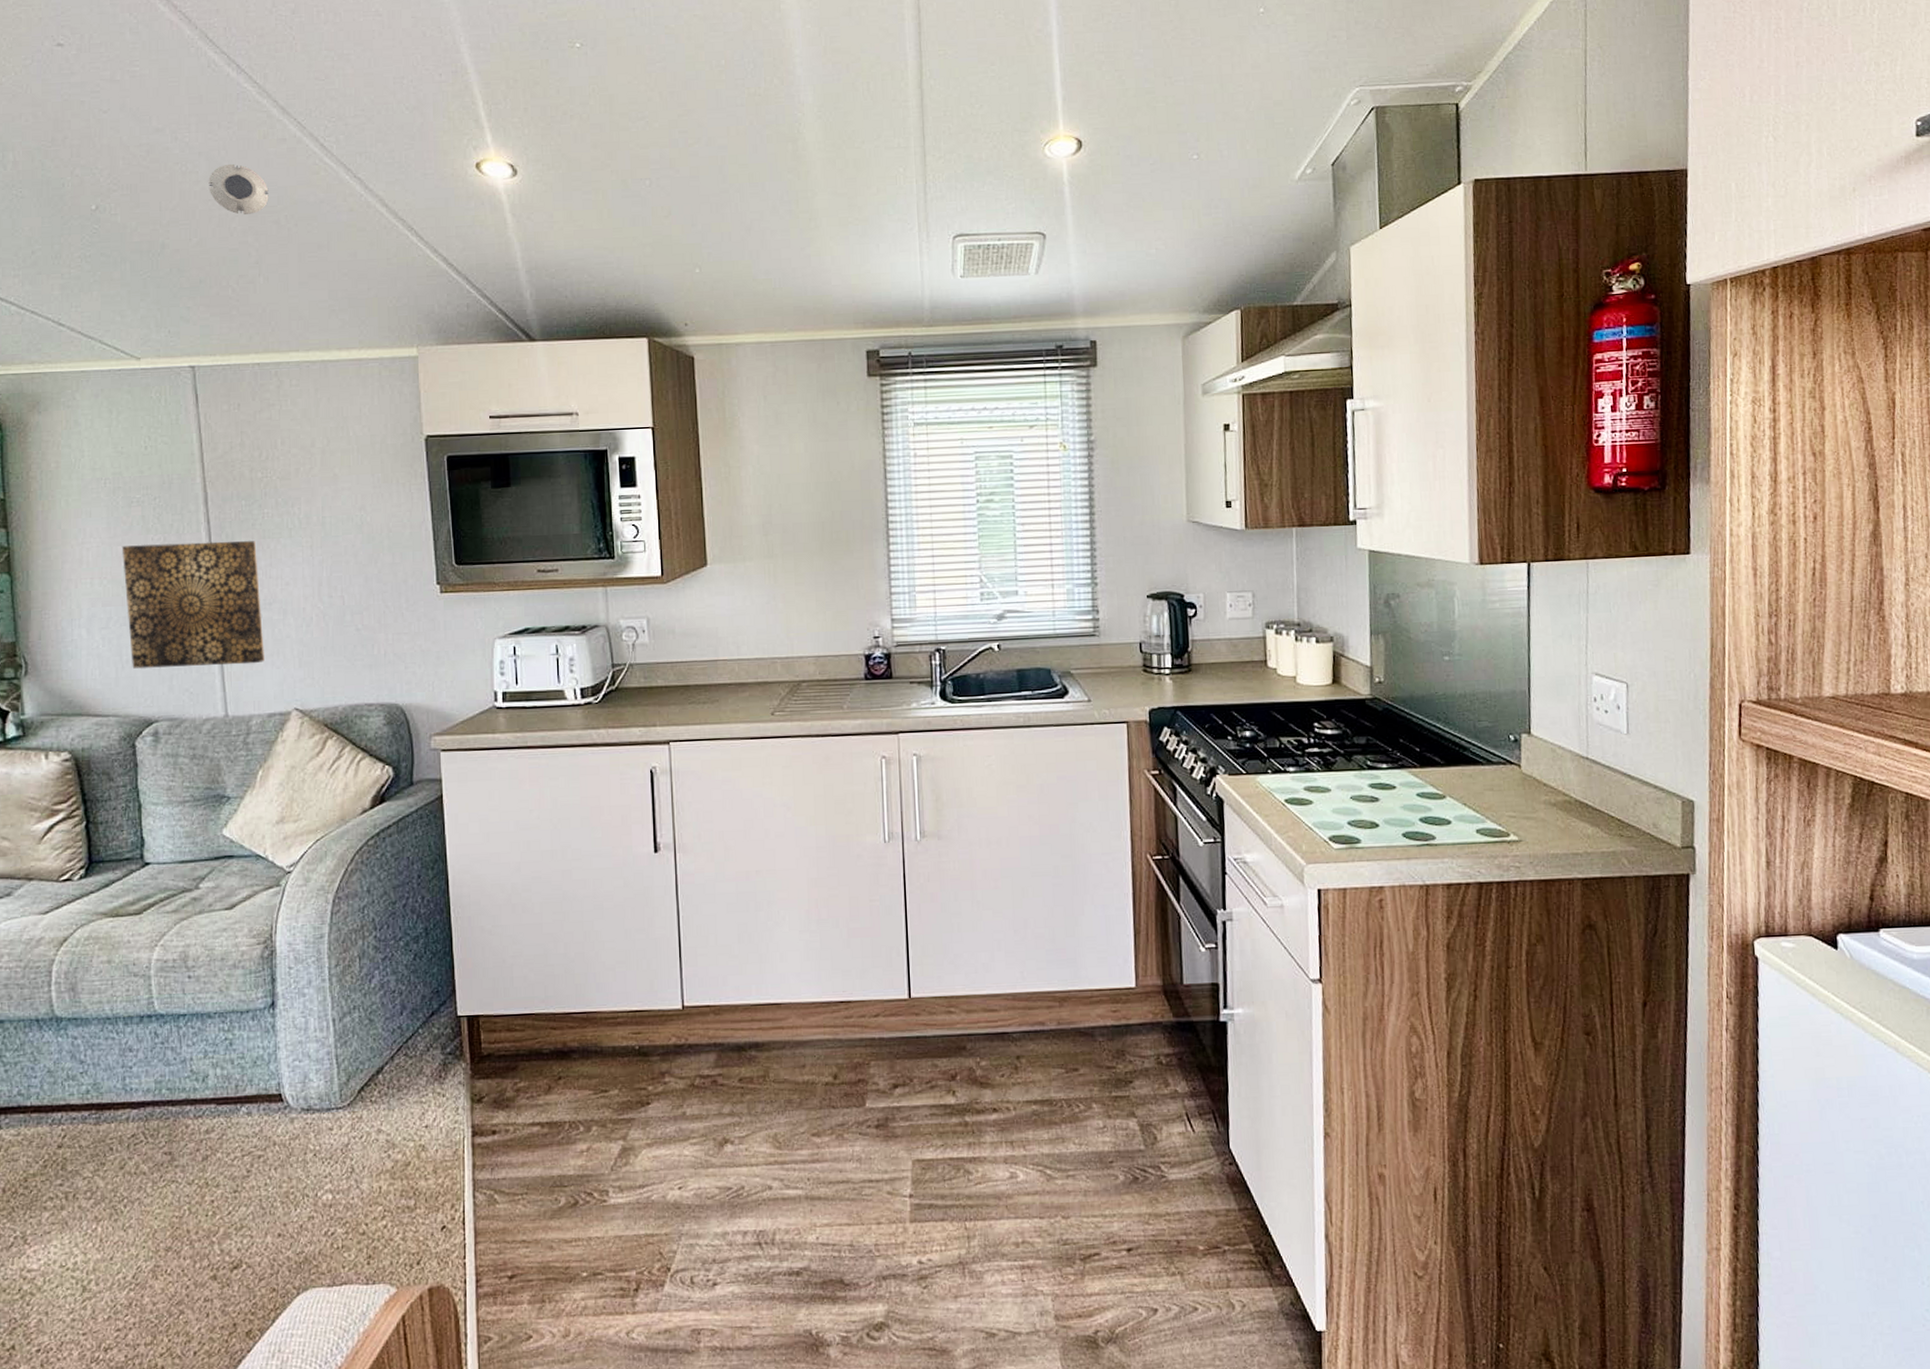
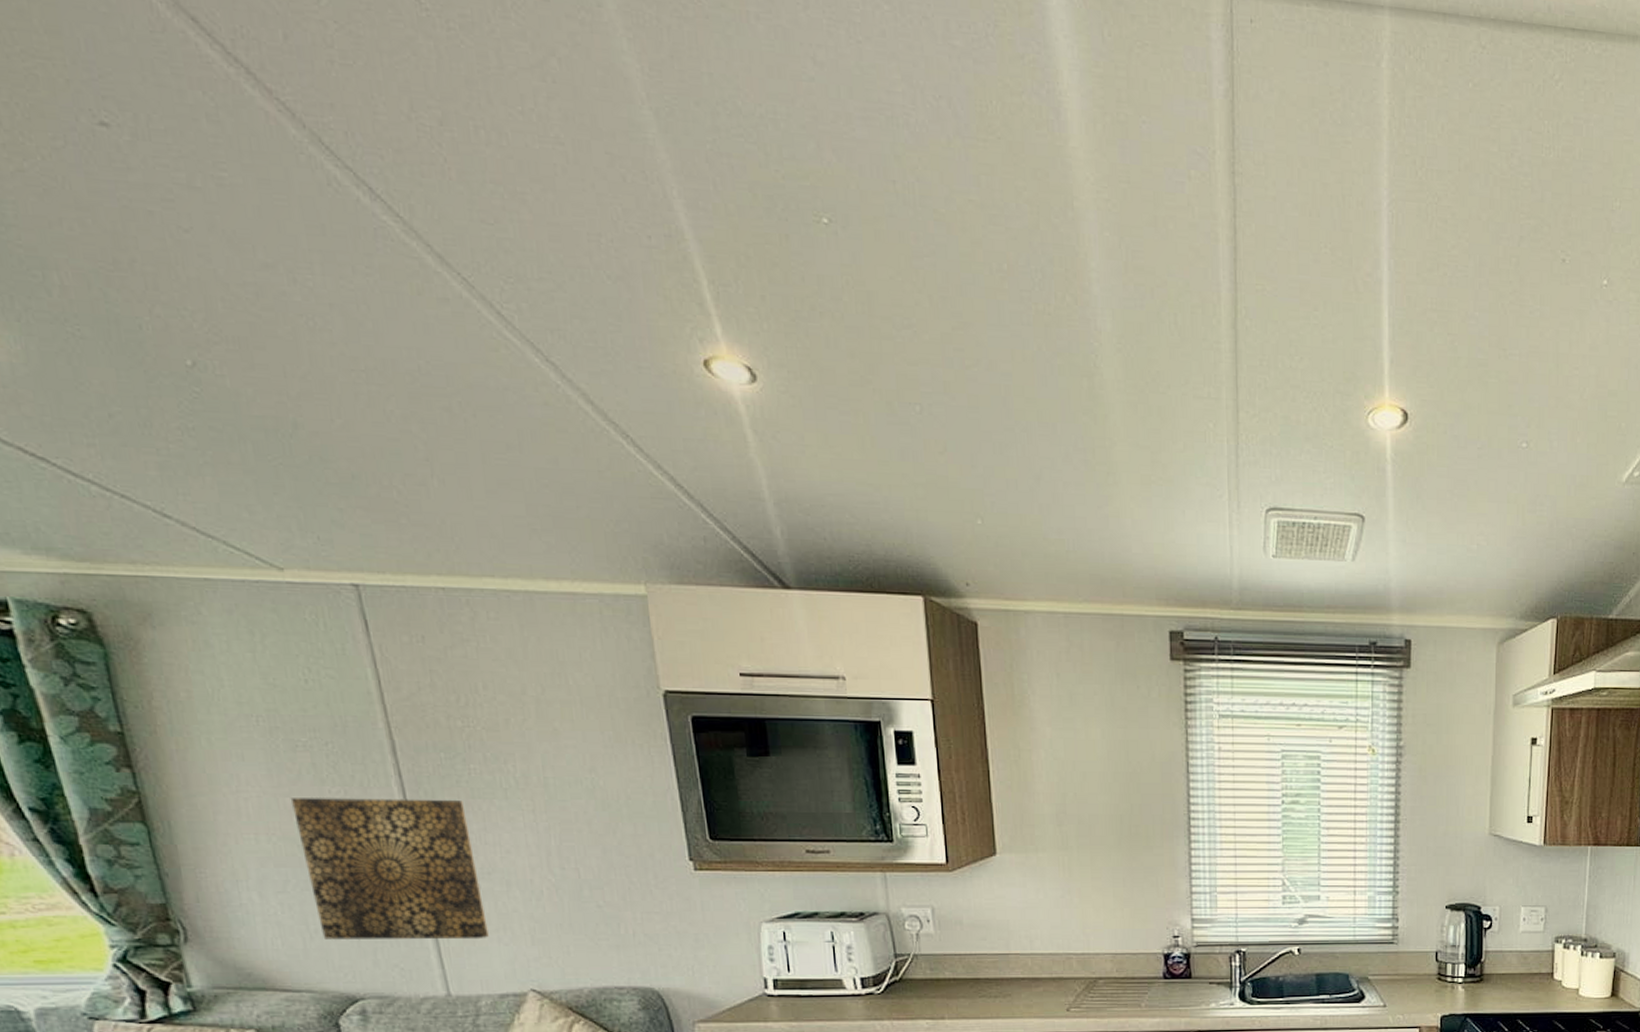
smoke detector: present [208,164,269,214] -> none [347,325,434,395]

